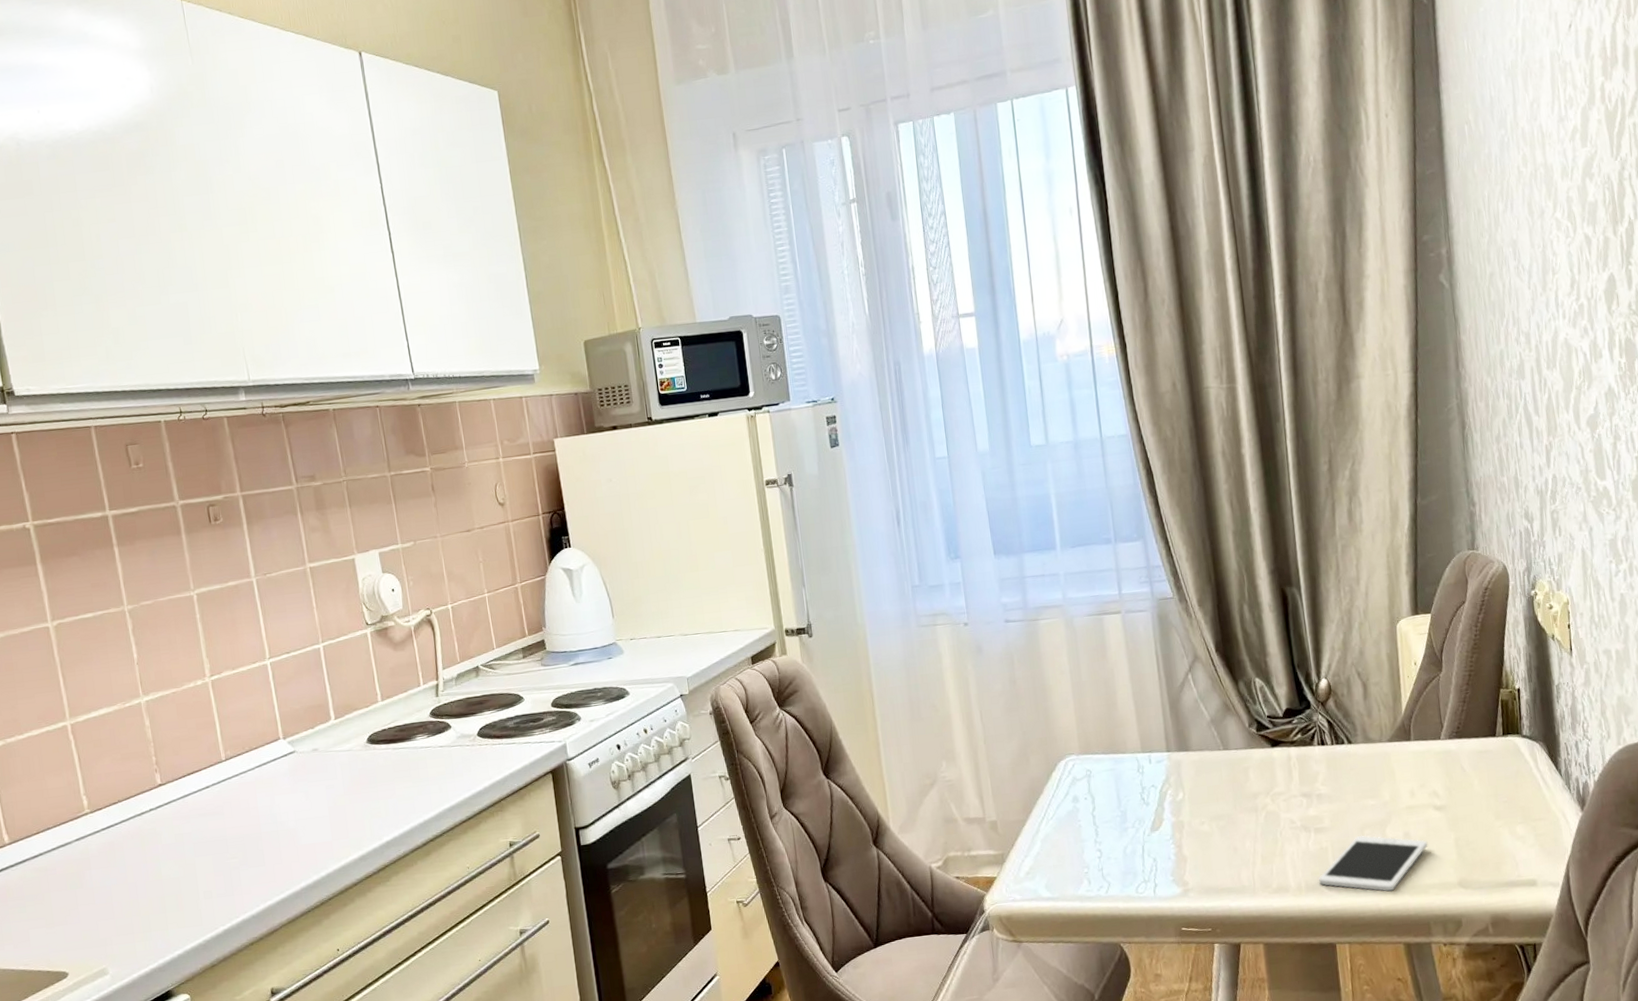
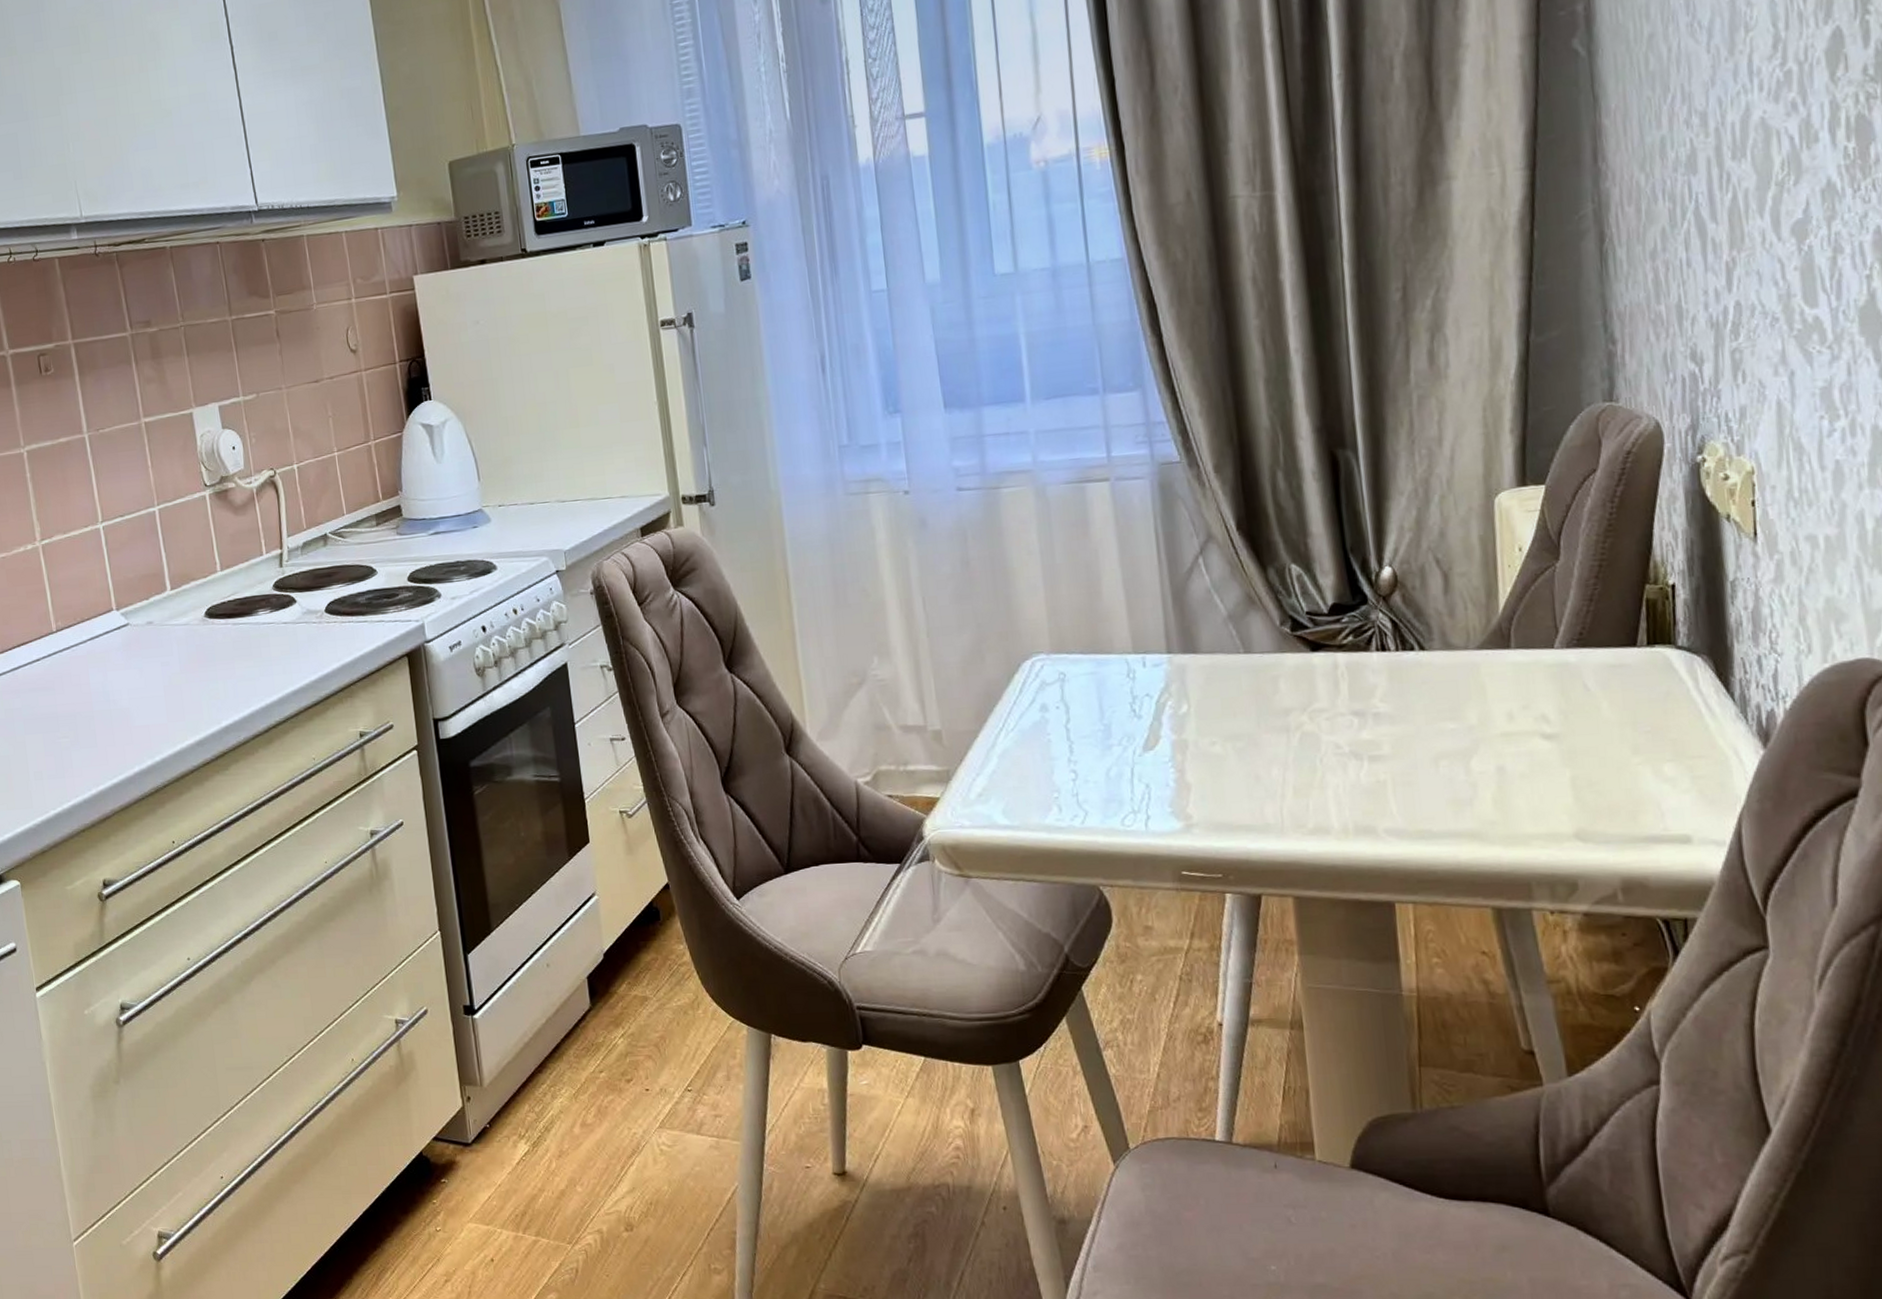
cell phone: present [1319,835,1428,892] -> none [1373,767,1532,841]

